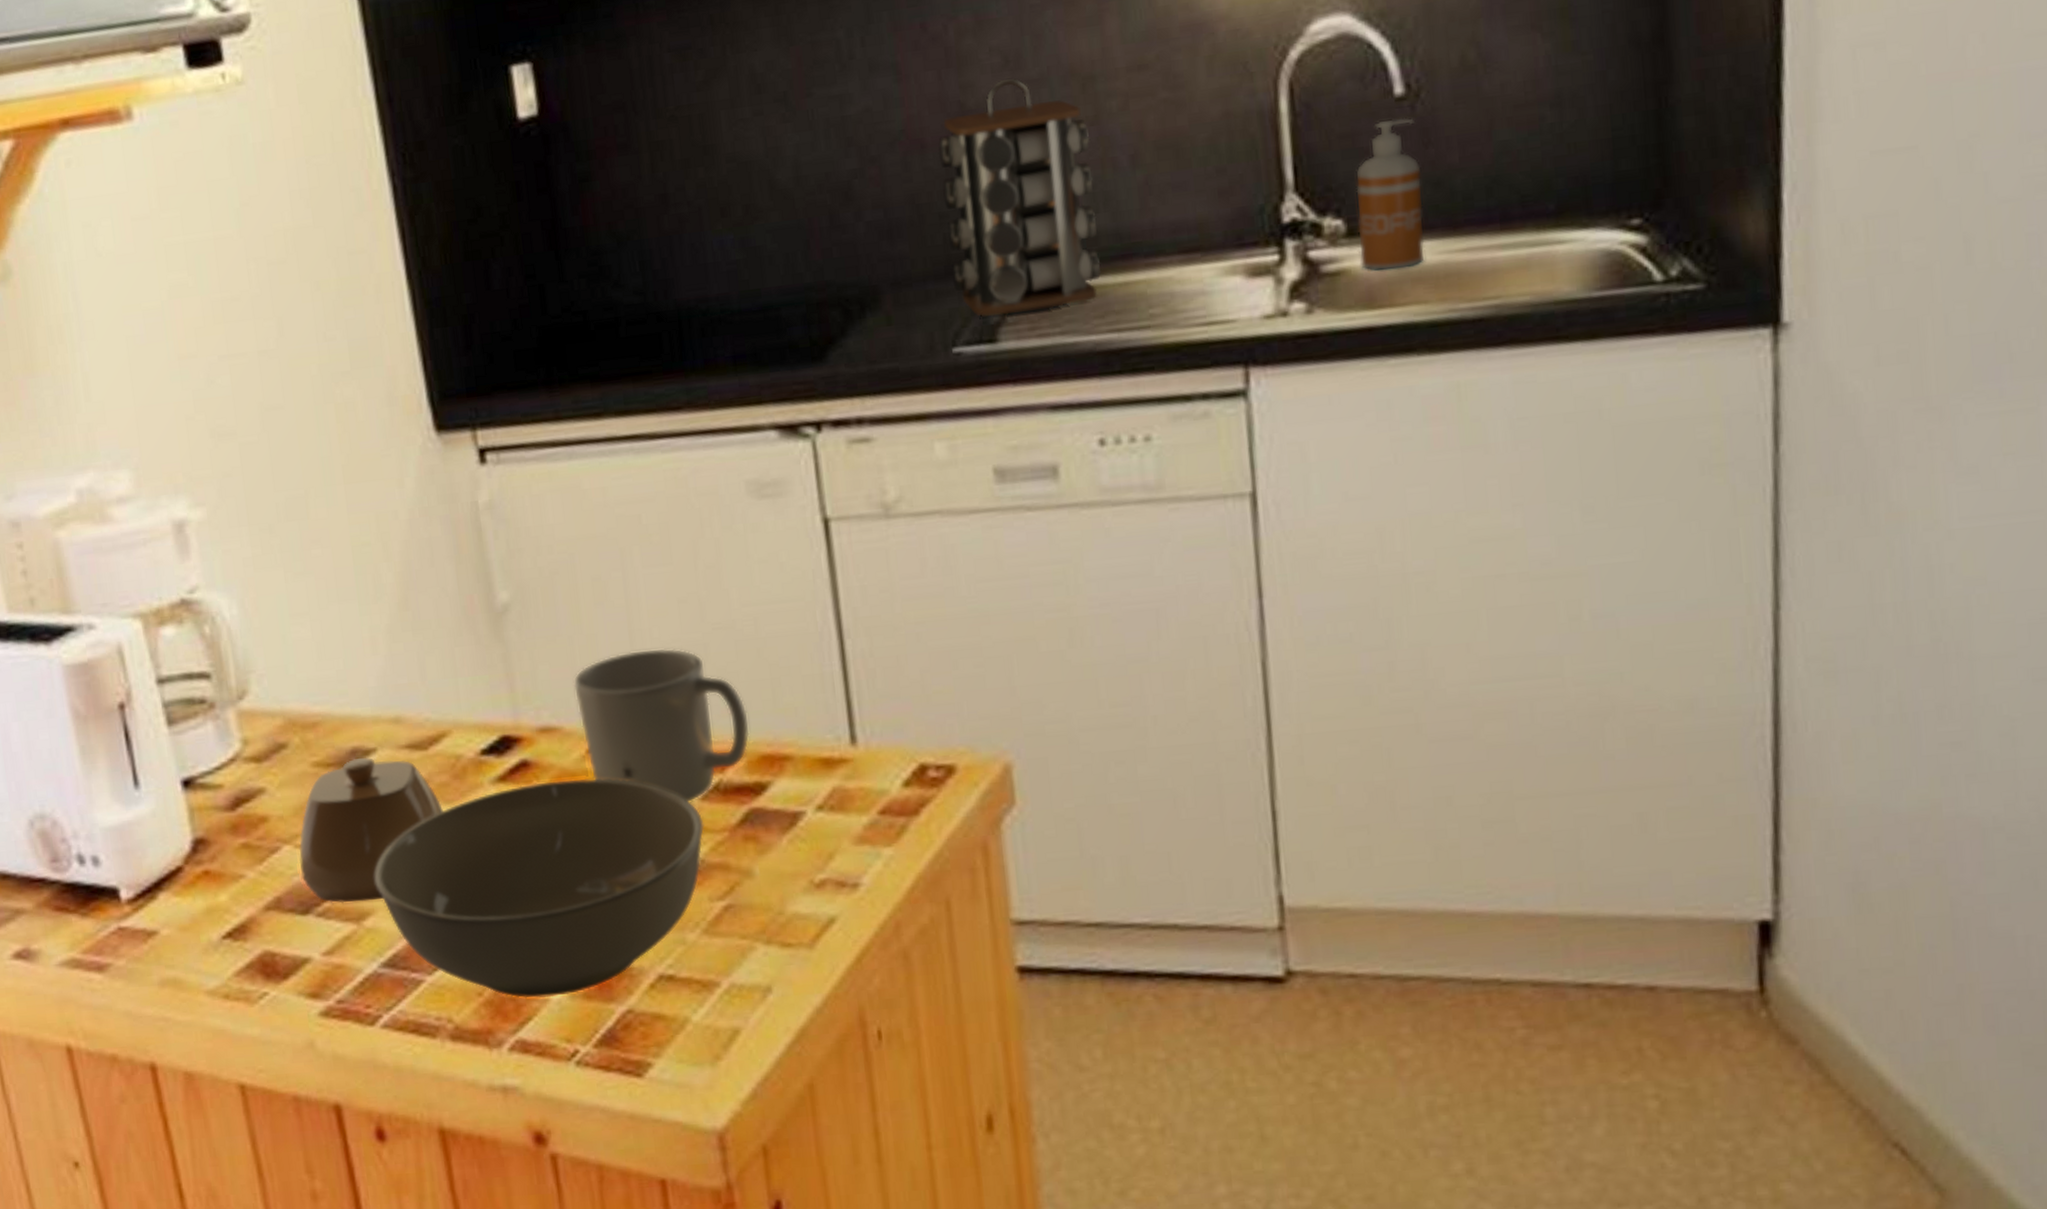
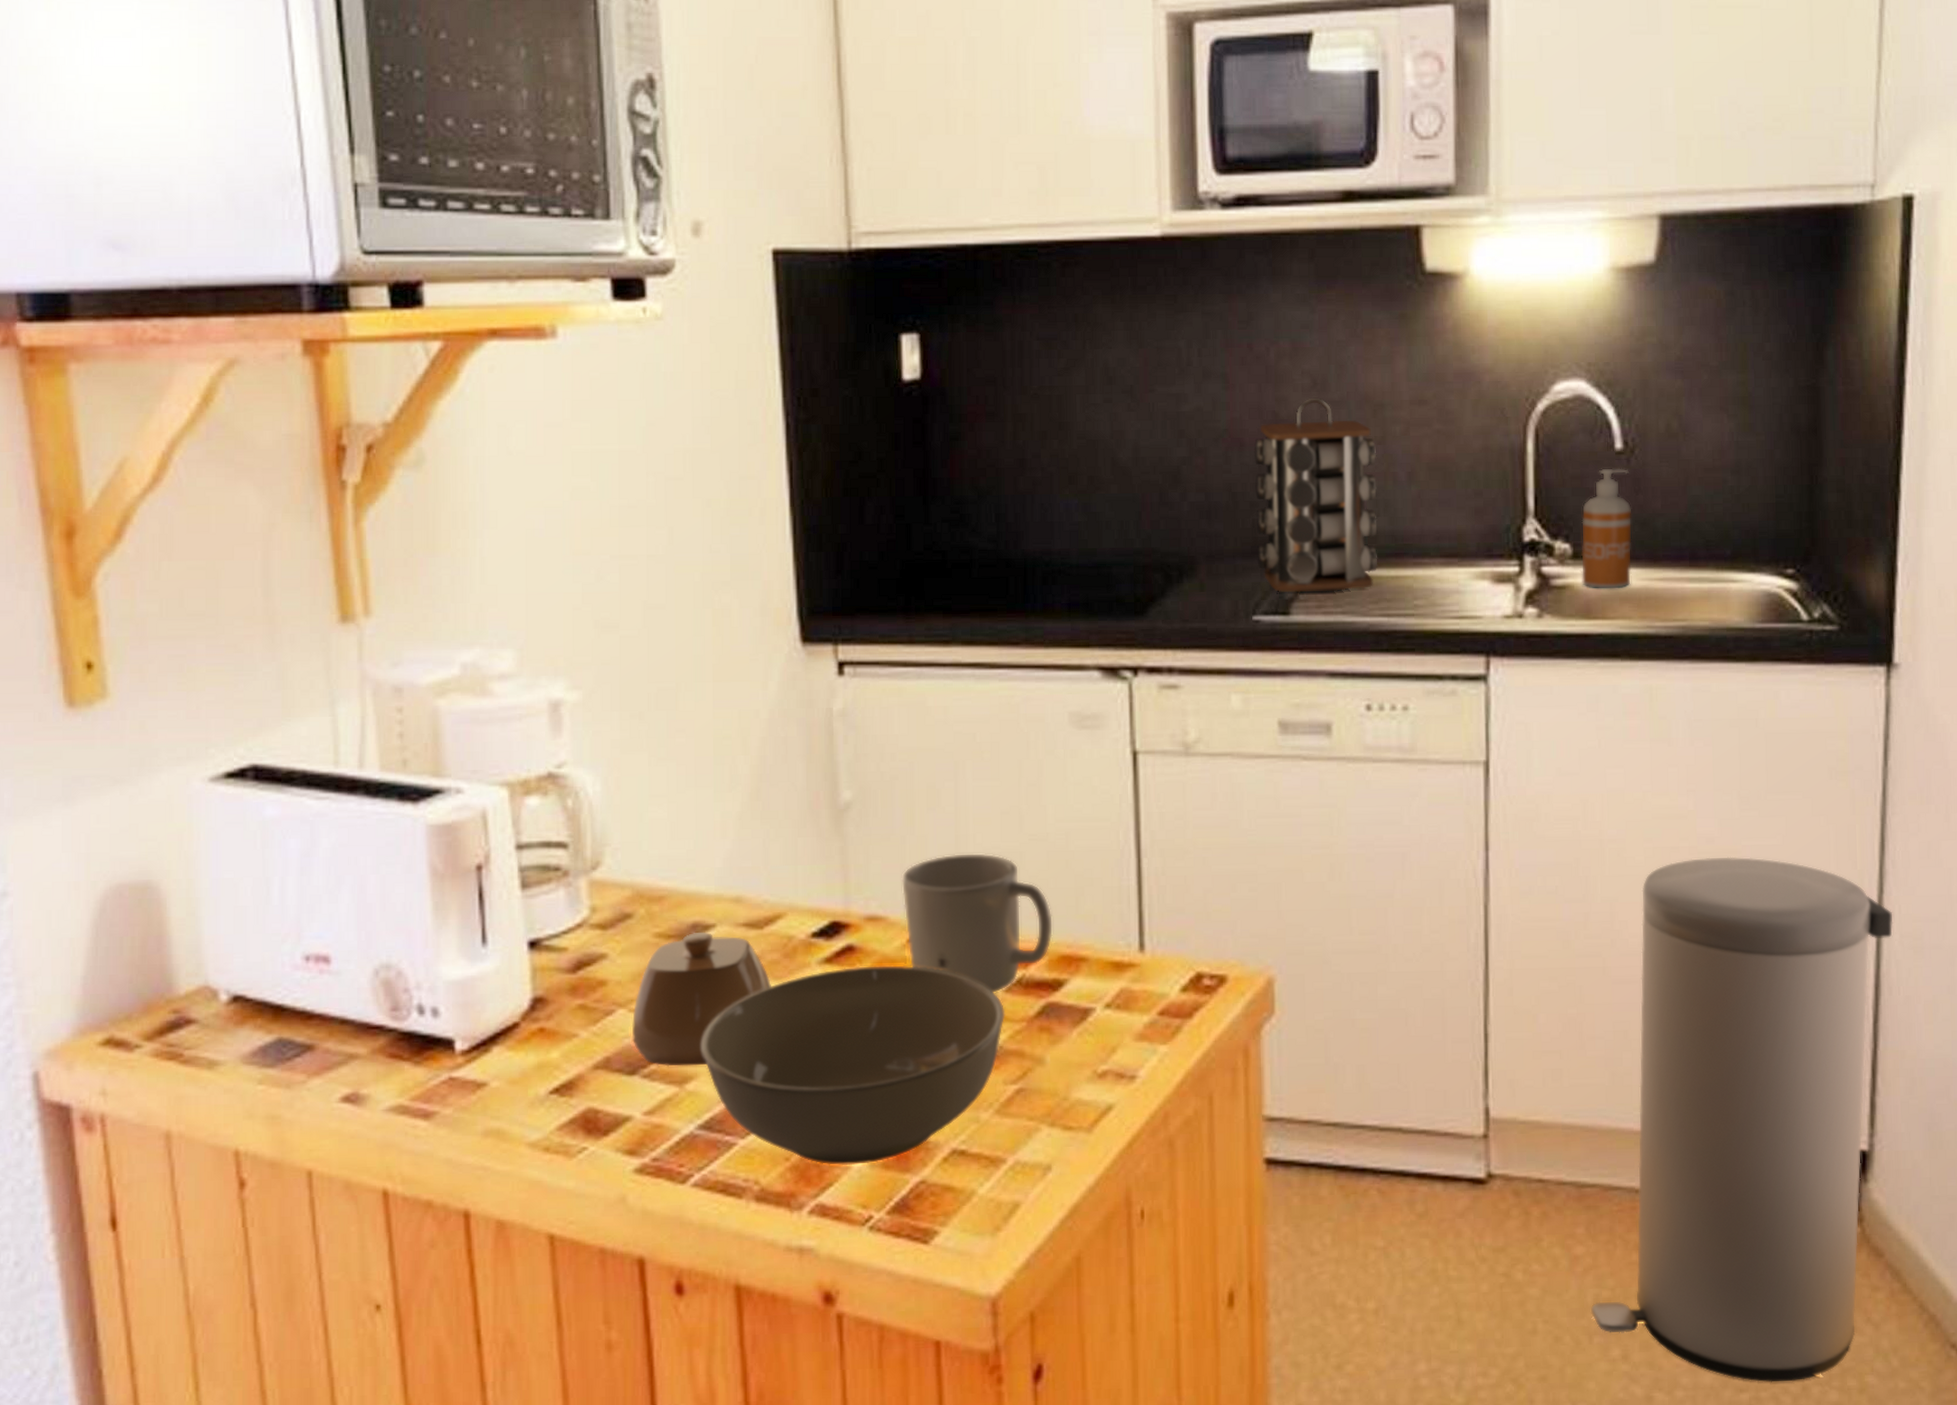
pedal bin: none [1423,579,1795,1195] -> present [1590,857,1893,1383]

